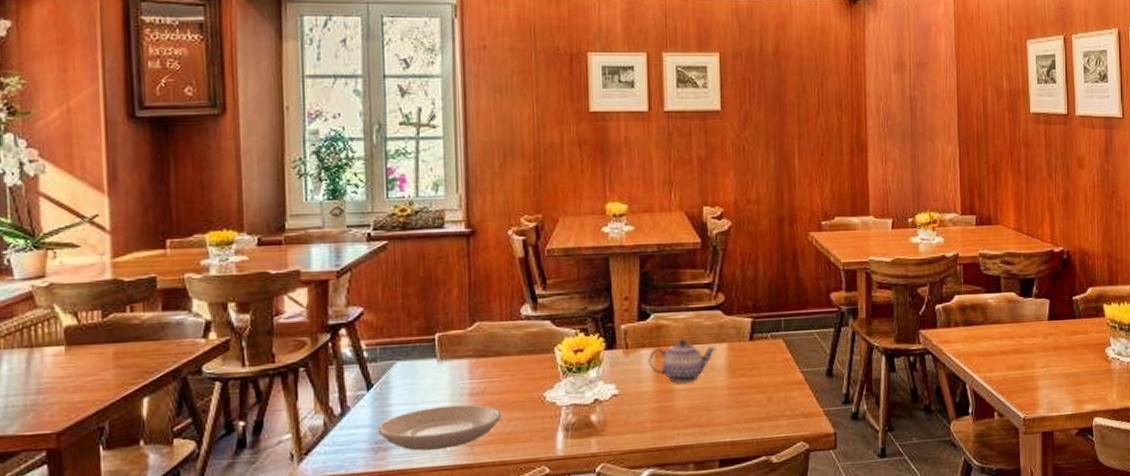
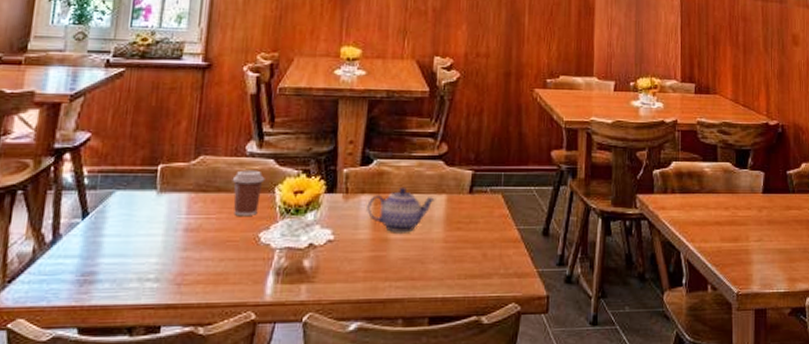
plate: present [377,404,502,451] -> none [85,240,214,286]
coffee cup: none [510,332,544,377] -> present [232,170,265,215]

